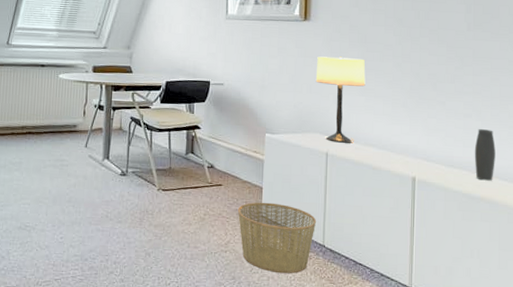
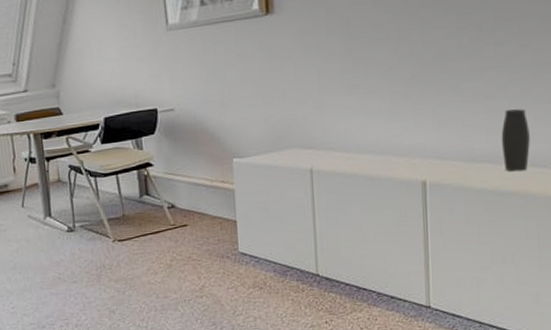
basket: present [237,202,317,273] -> none [209,235,307,312]
table lamp: present [315,56,366,144] -> none [287,49,353,156]

